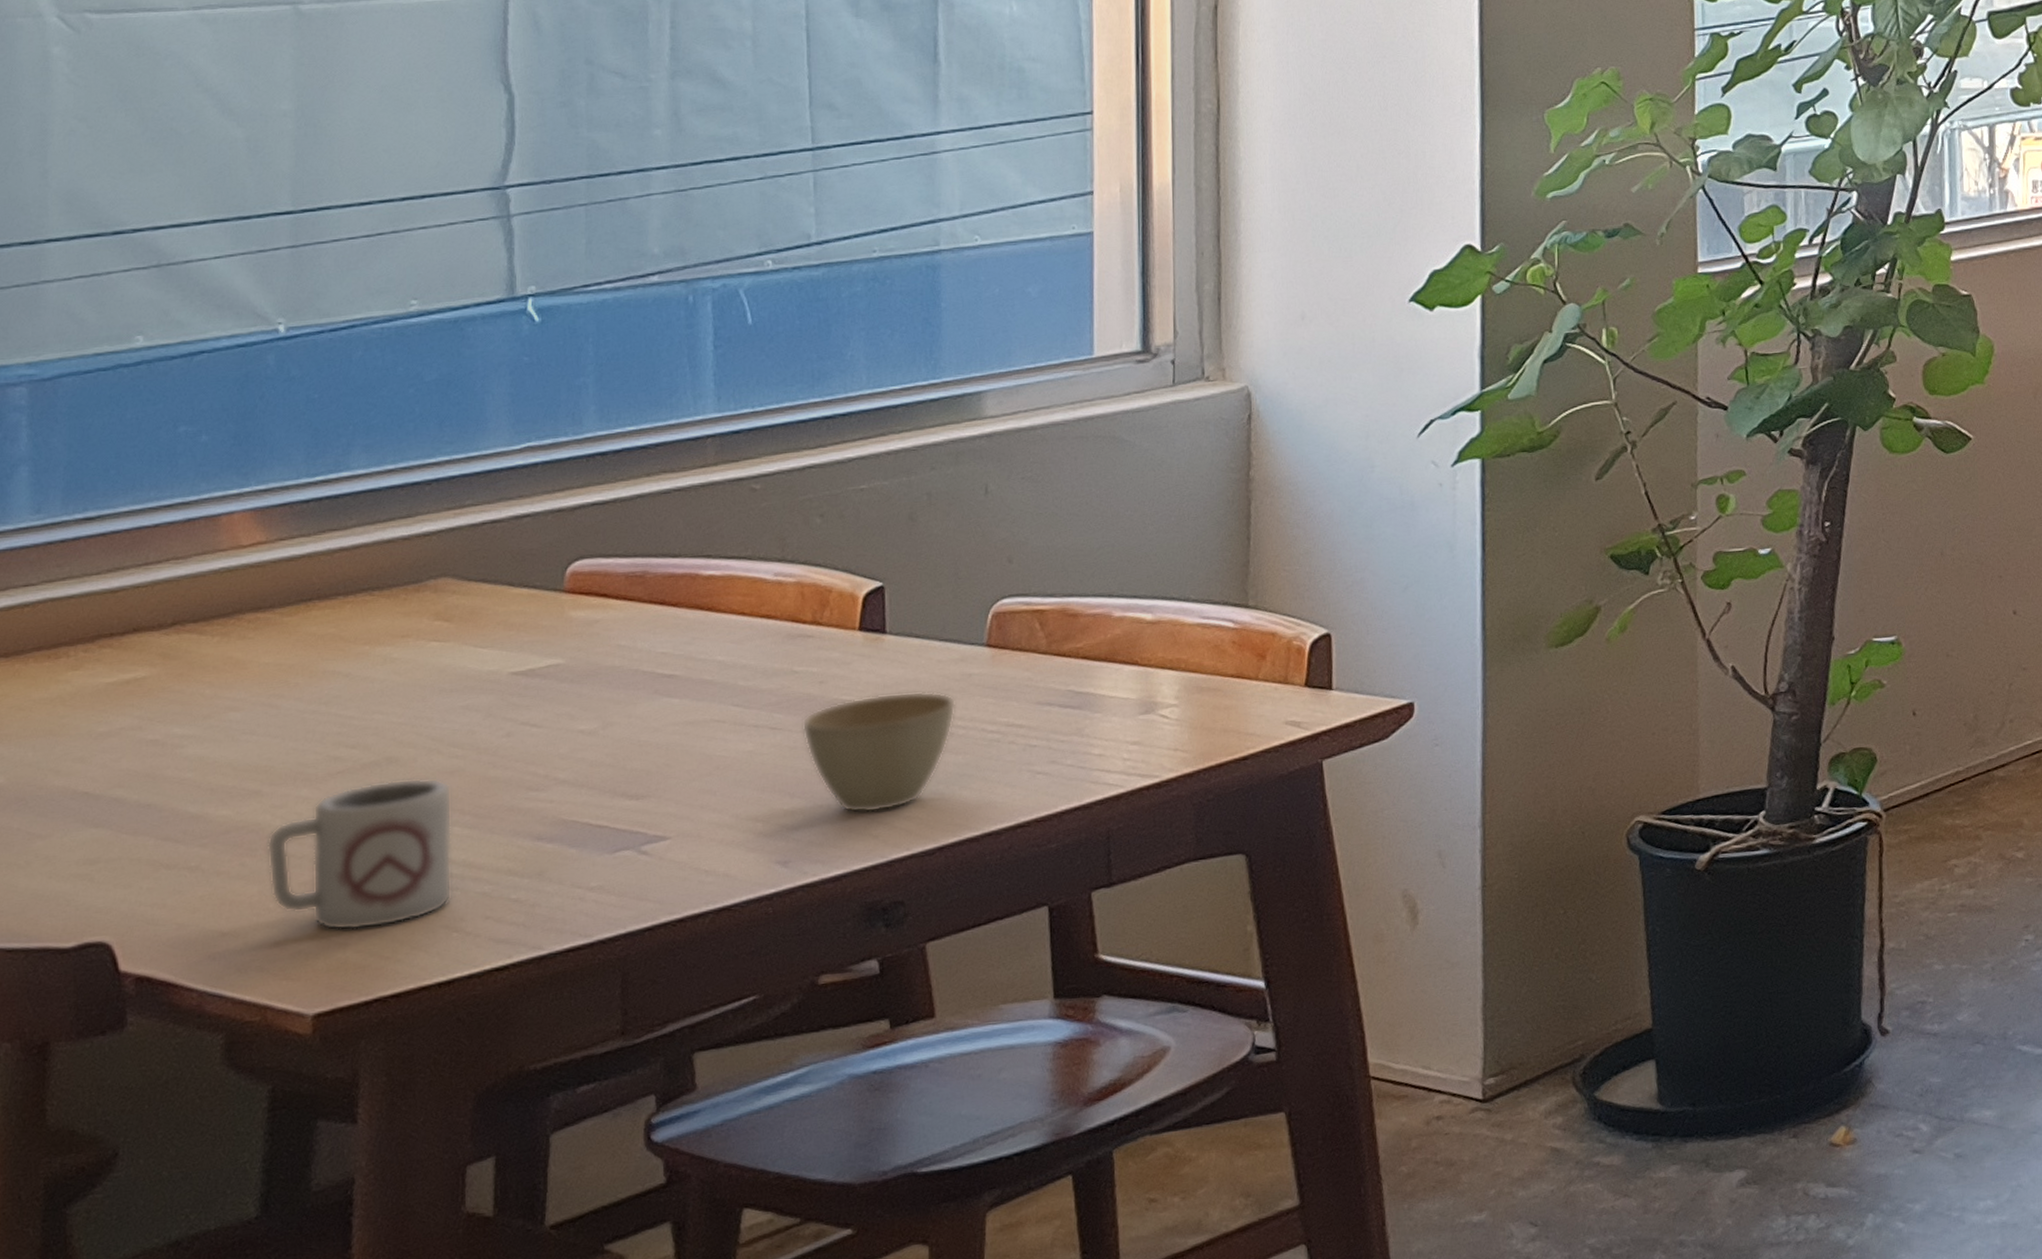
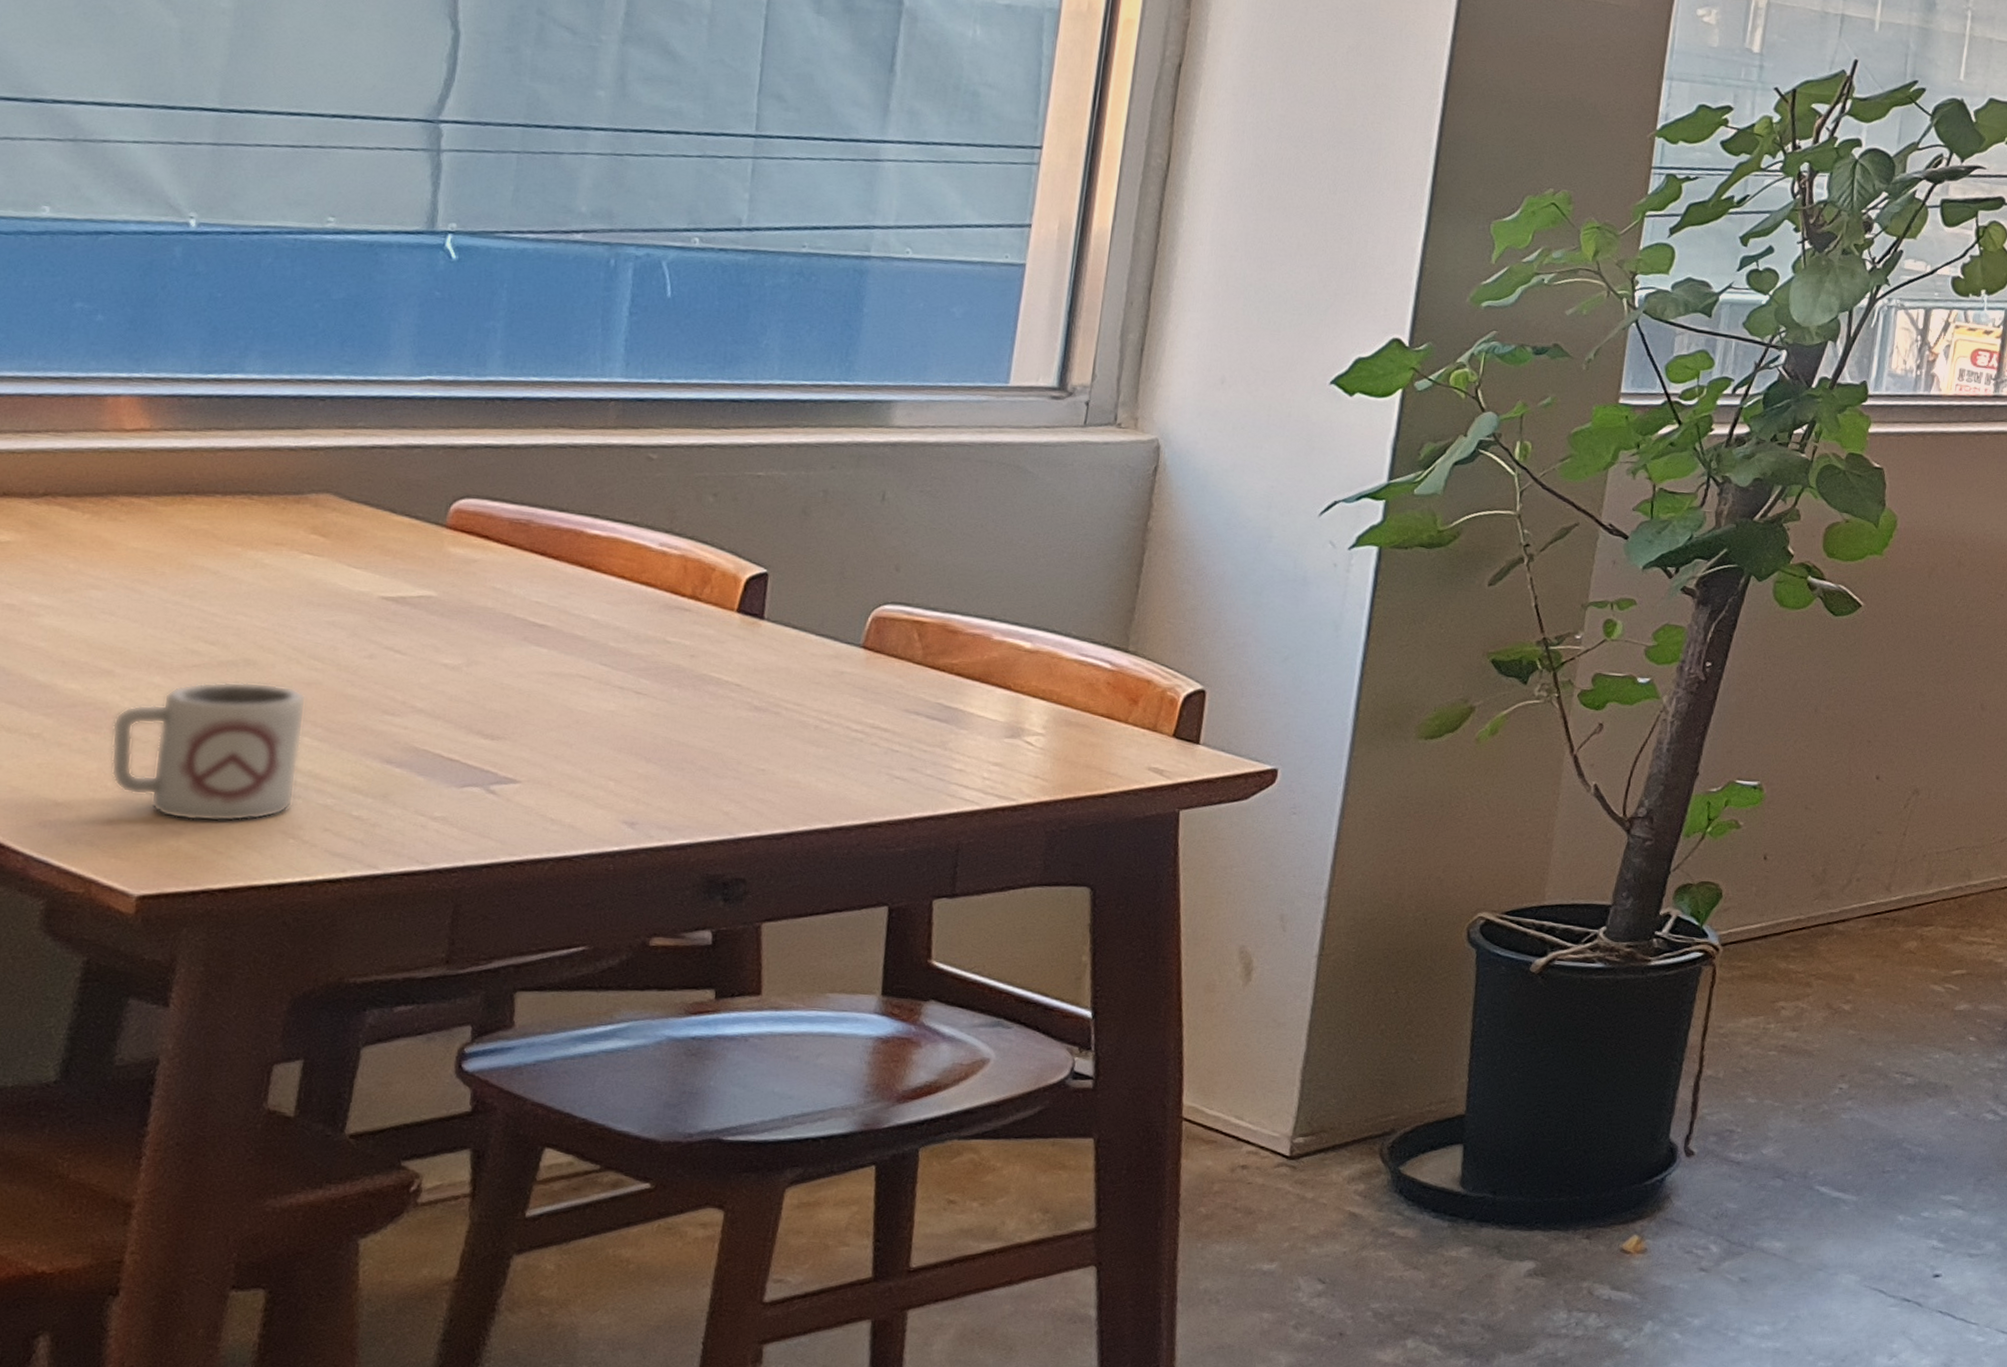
cup: present [802,691,957,813] -> none [666,676,825,790]

